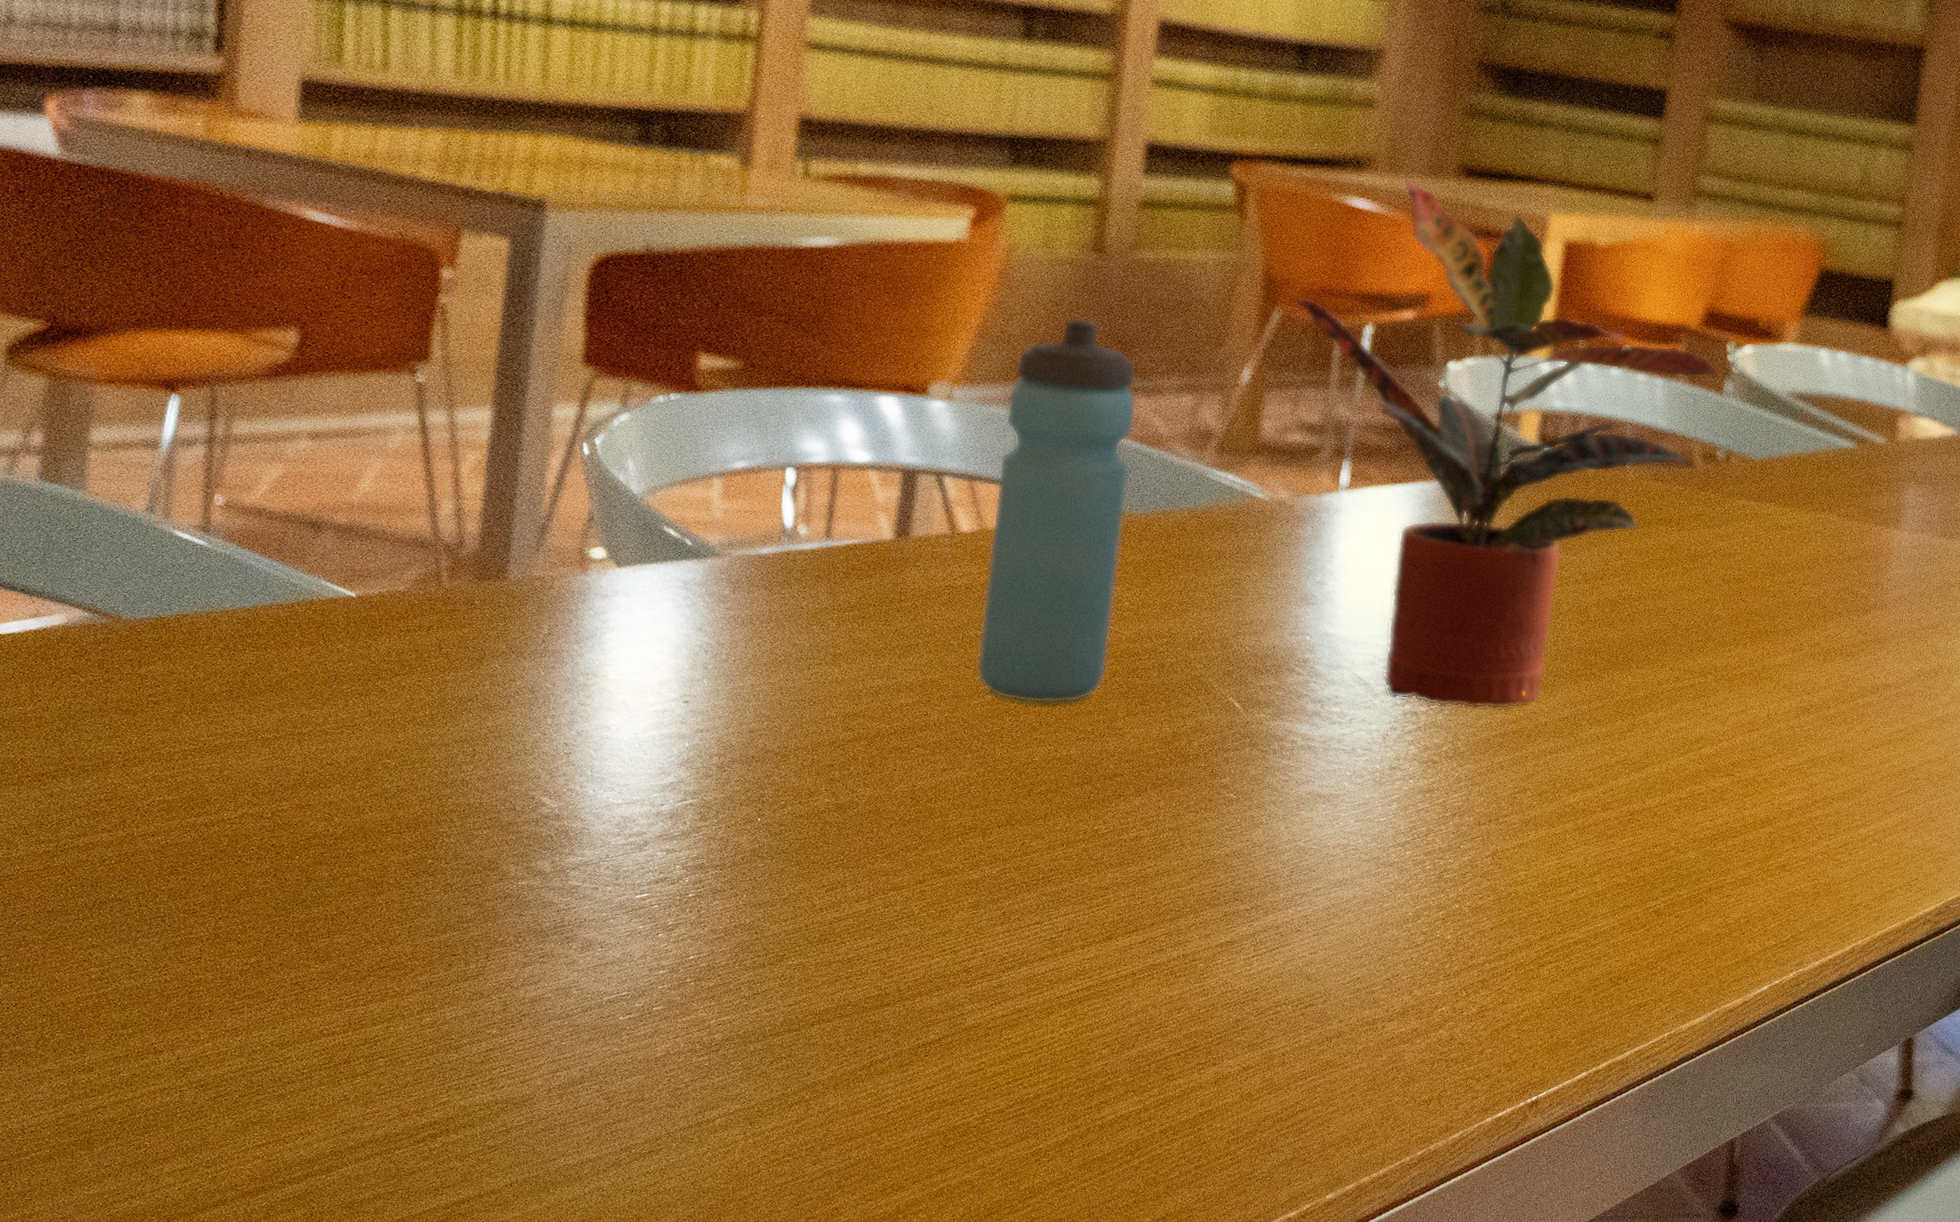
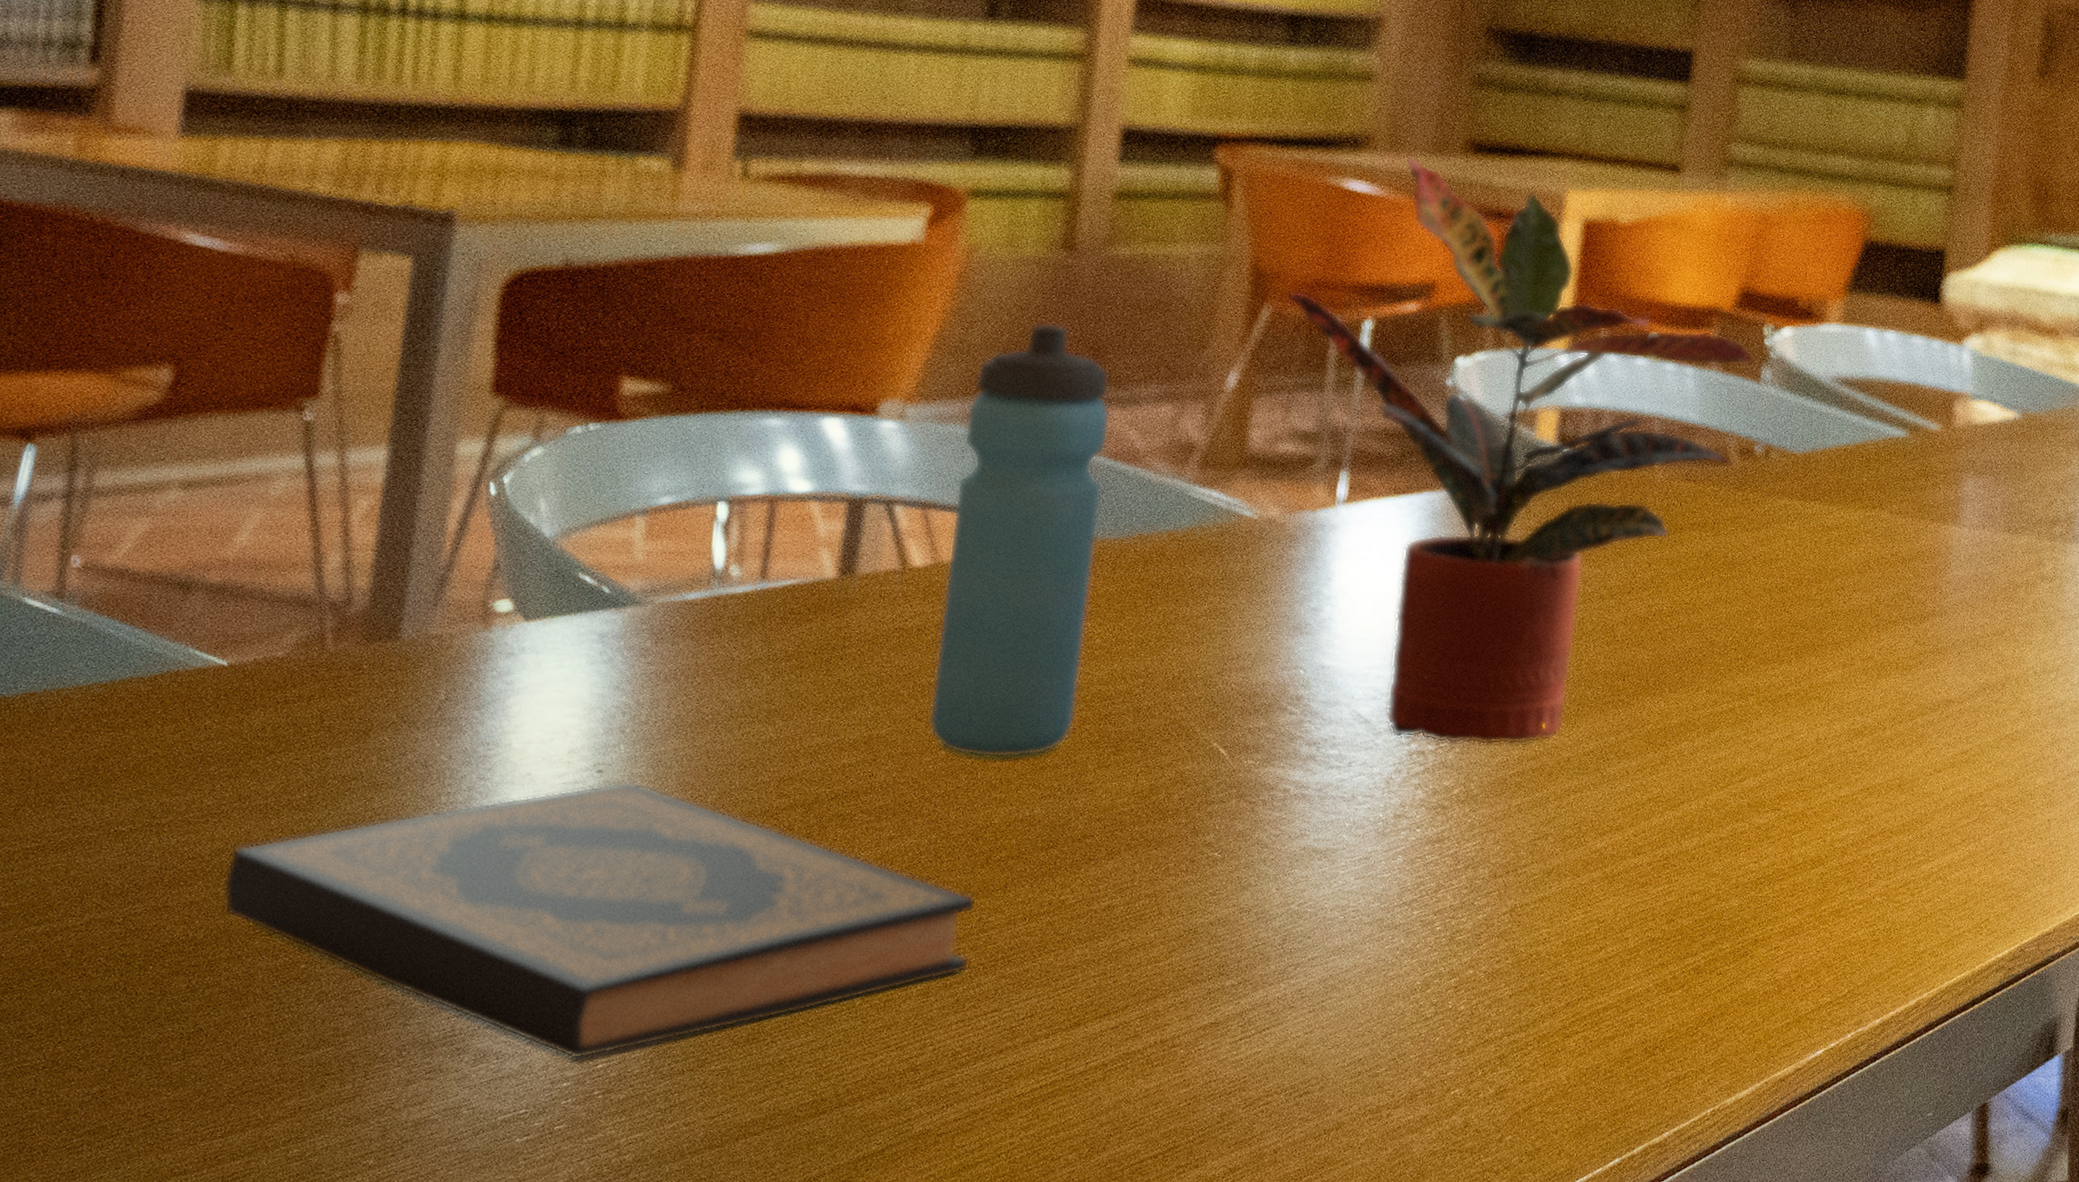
hardback book: none [358,711,1021,952] -> present [223,780,977,1060]

